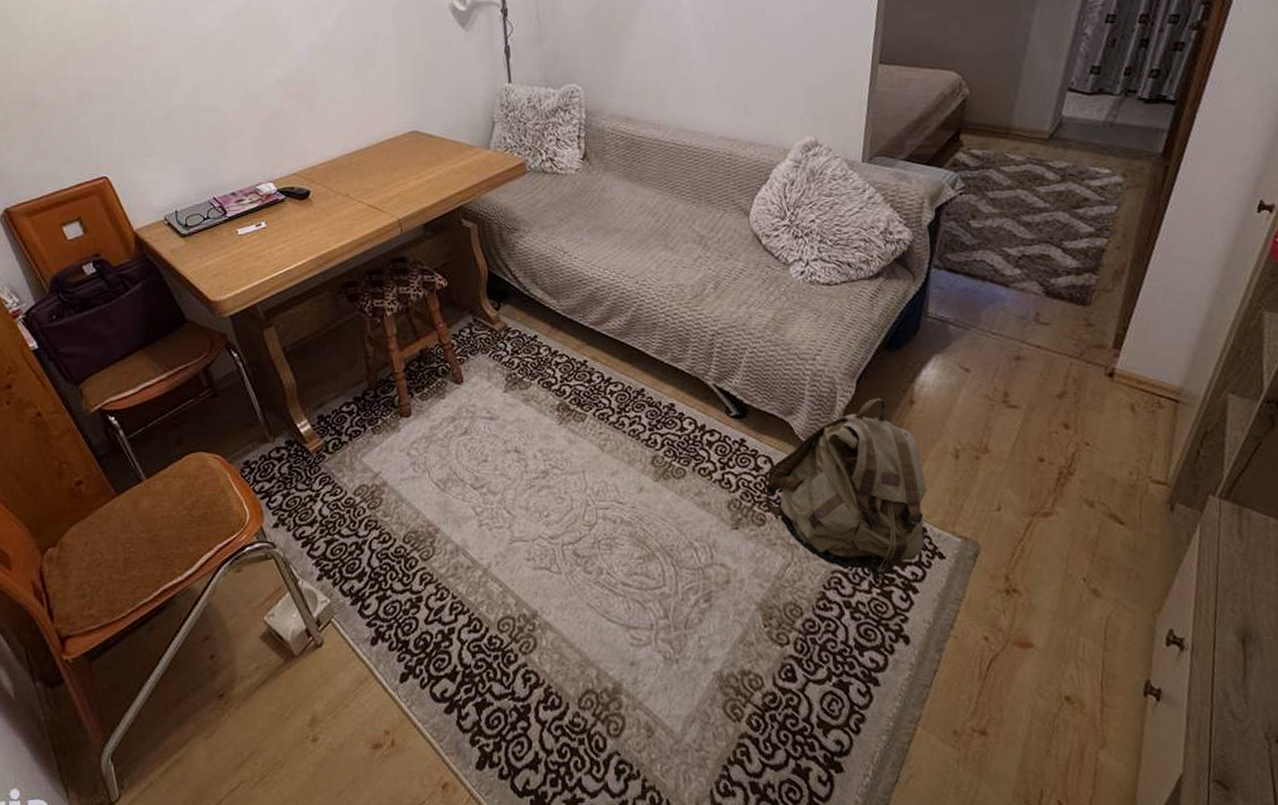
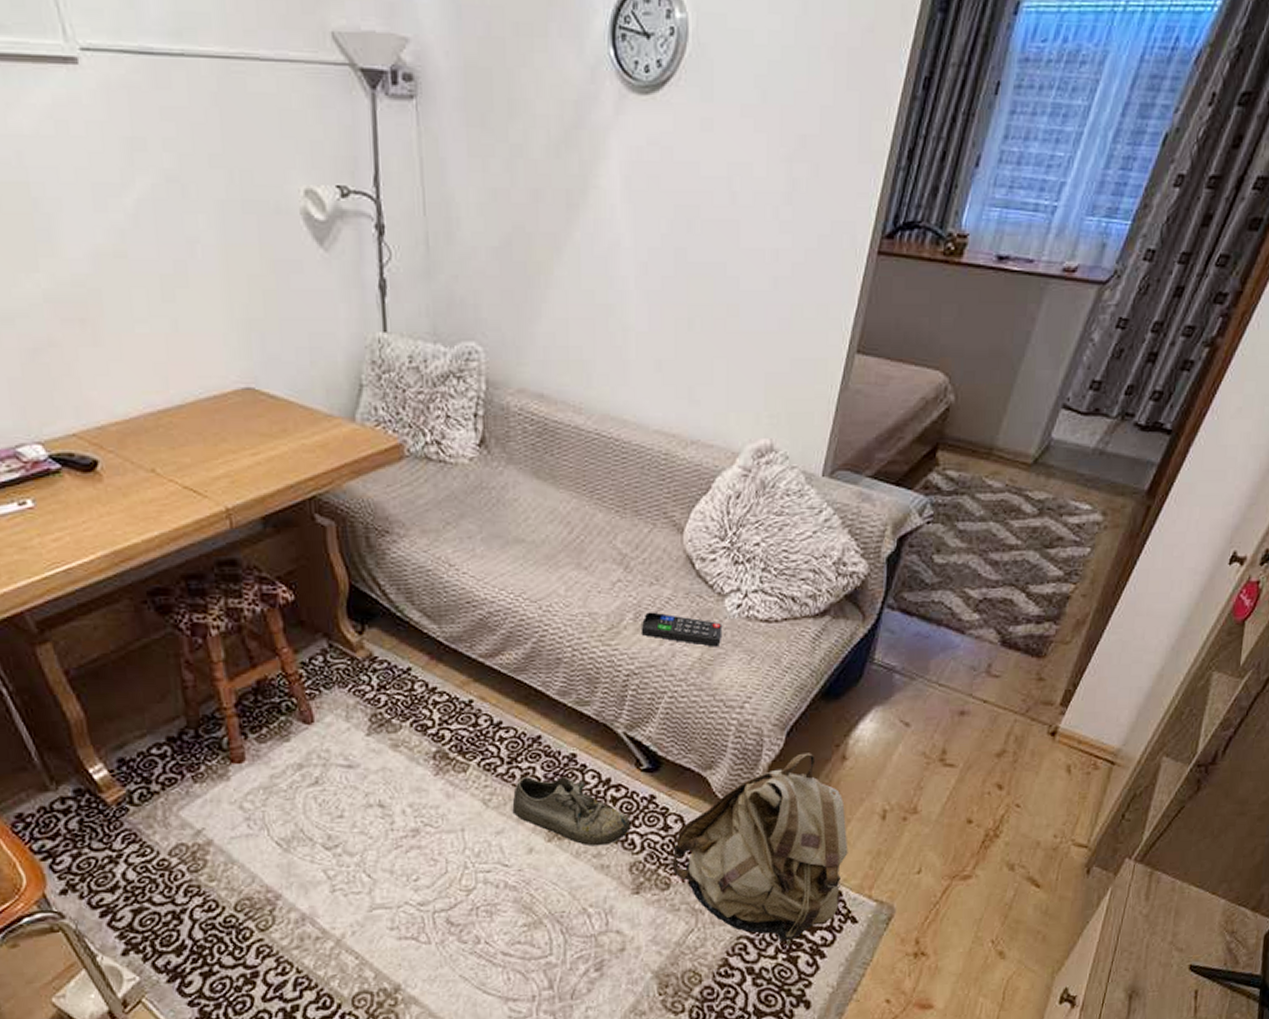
shoe: none [623,424,726,486] -> present [512,777,631,846]
remote control: none [721,281,790,308] -> present [641,612,723,647]

